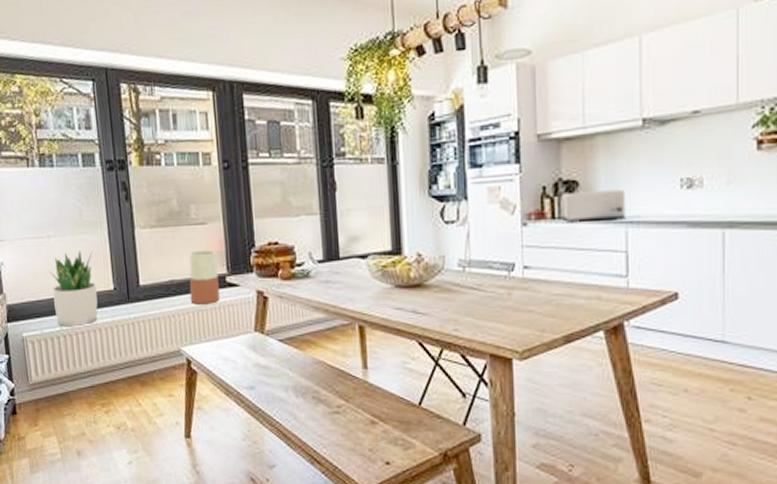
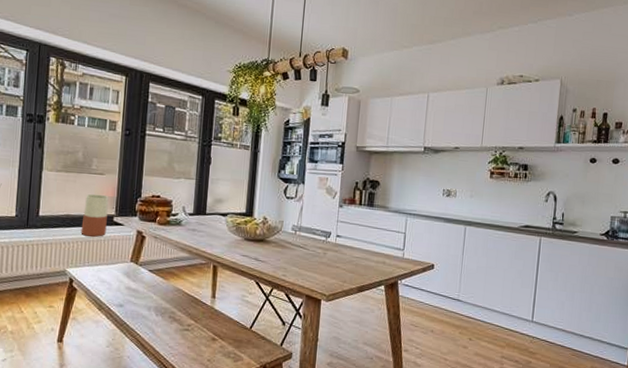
toaster: present [562,188,626,224] -> none [366,188,409,211]

